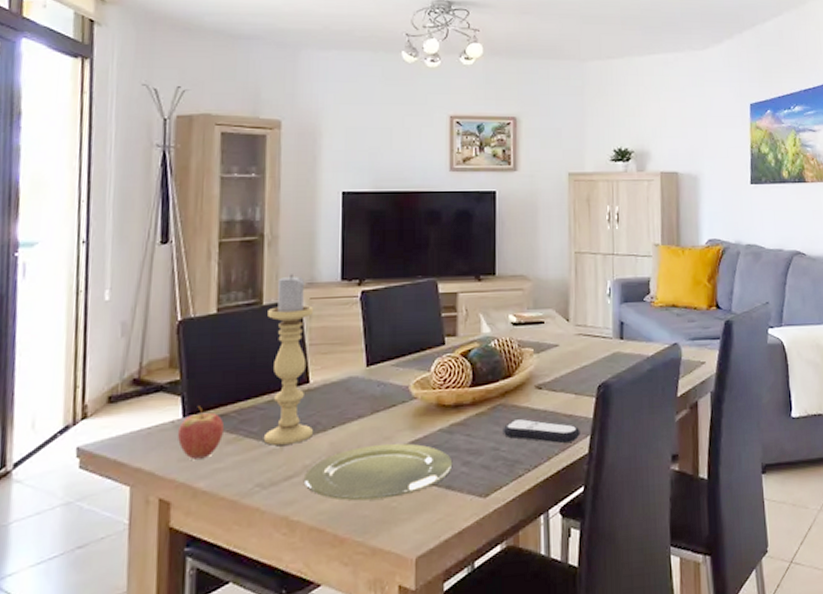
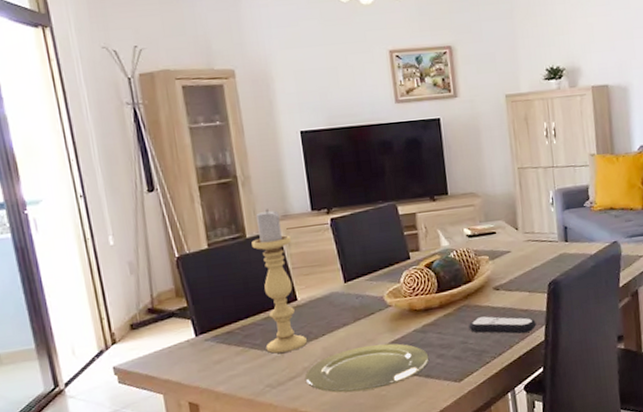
fruit: present [177,406,225,460] -> none [193,326,233,370]

